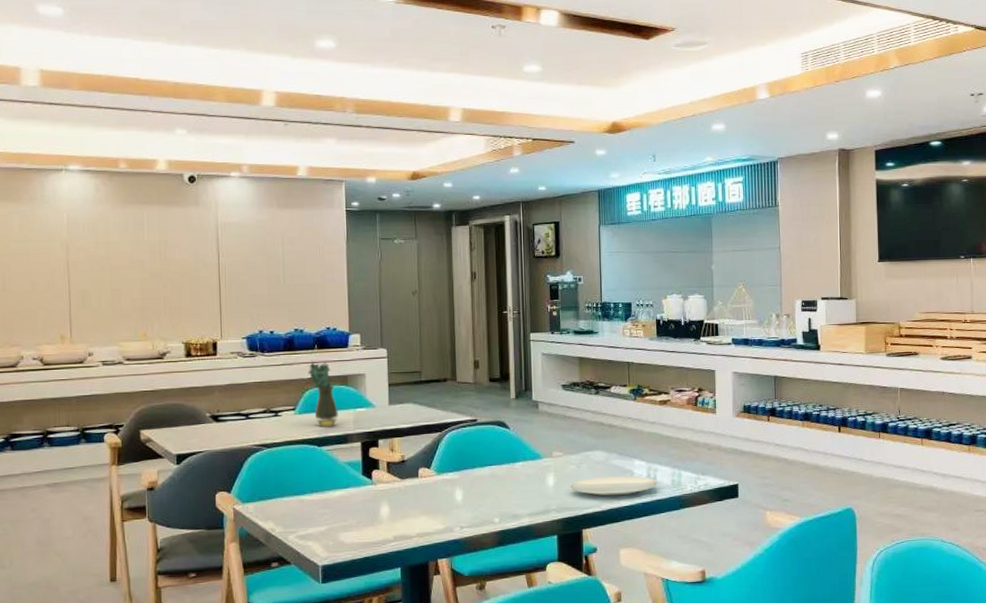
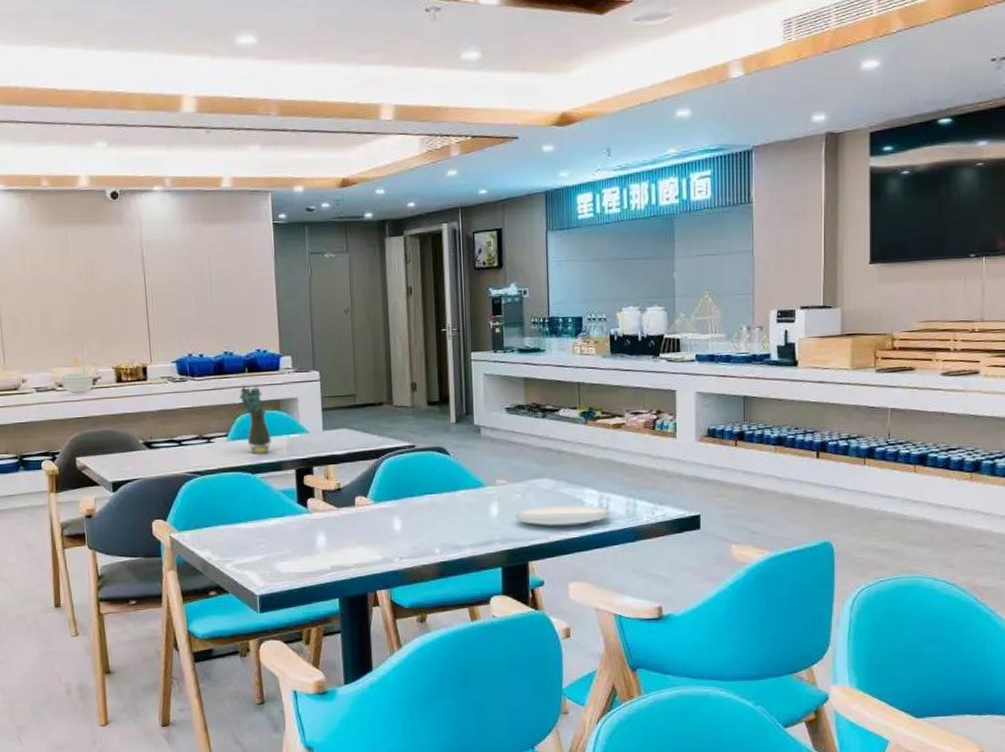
bowl: none [129,346,162,368] -> present [61,372,93,394]

